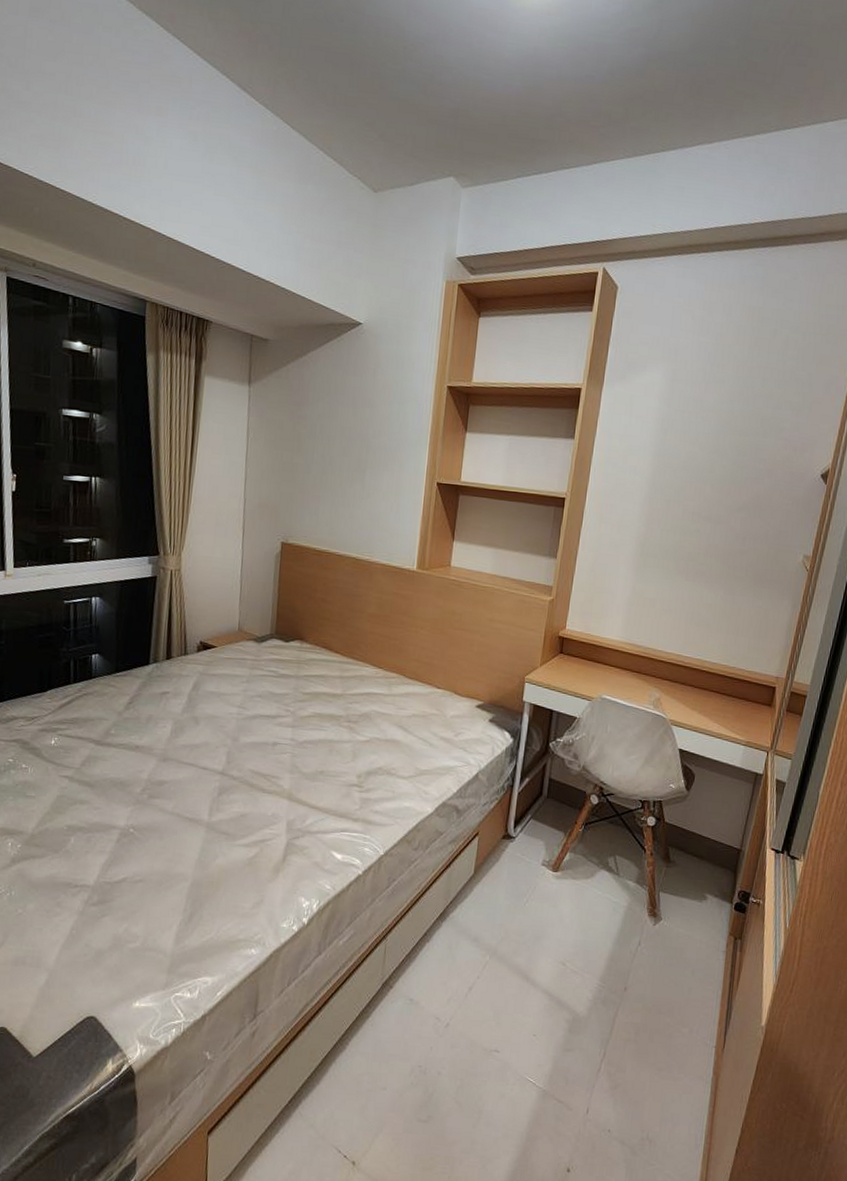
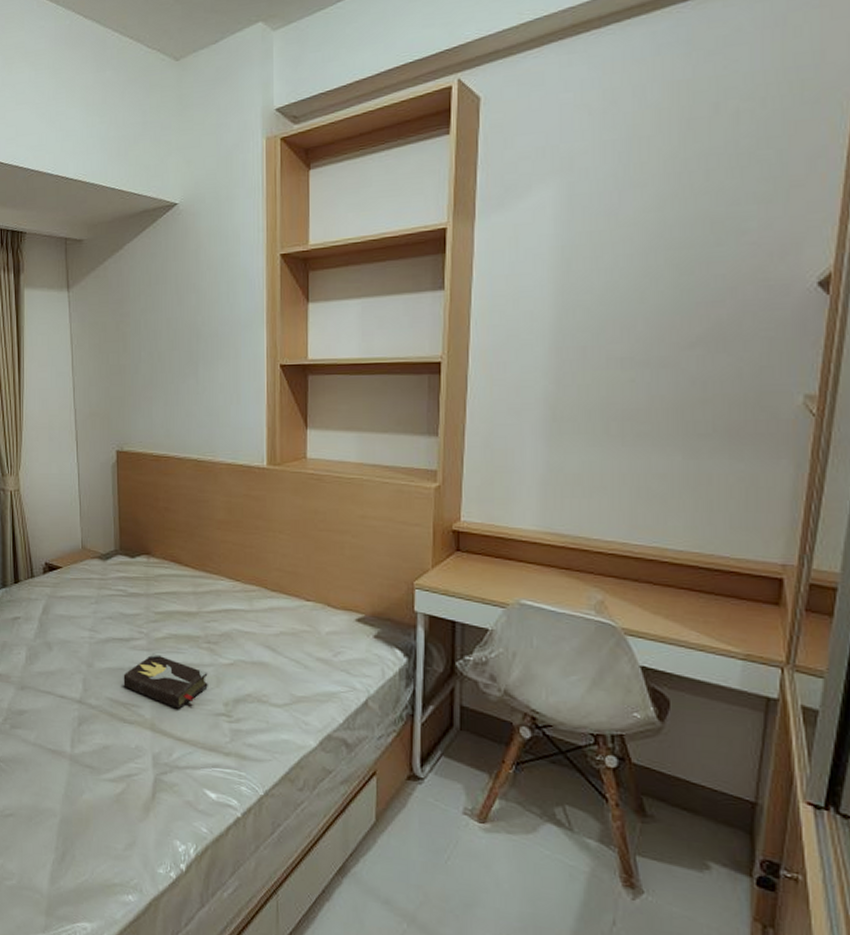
hardback book: none [266,729,346,780] -> present [123,653,208,709]

